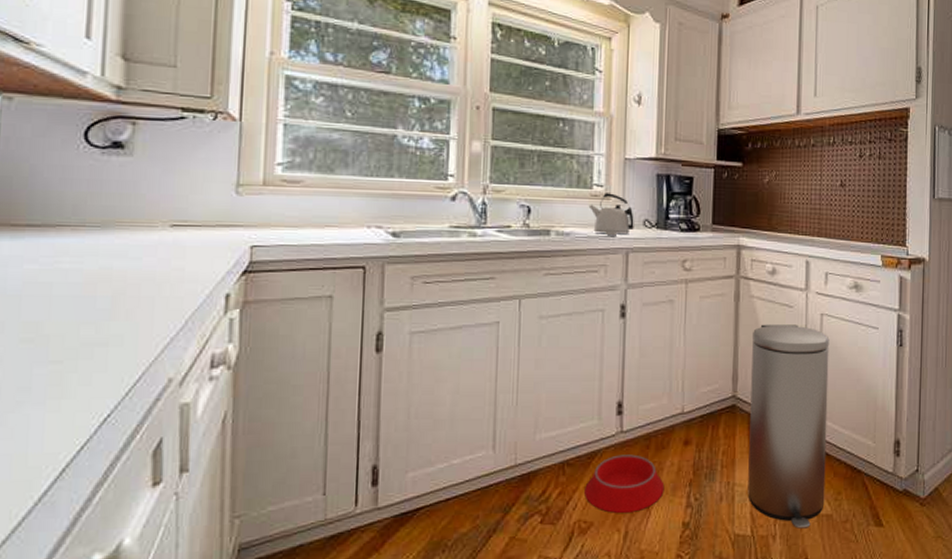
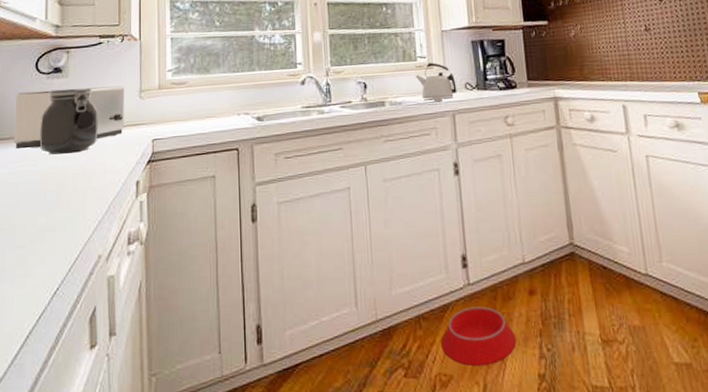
toaster: none [48,168,215,242] -> present [14,86,124,150]
jar: none [87,169,176,252] -> present [39,87,98,155]
pedal bin: present [748,324,830,529] -> none [580,168,682,379]

